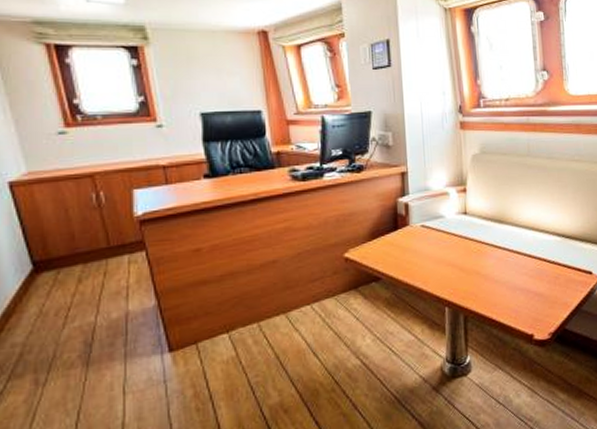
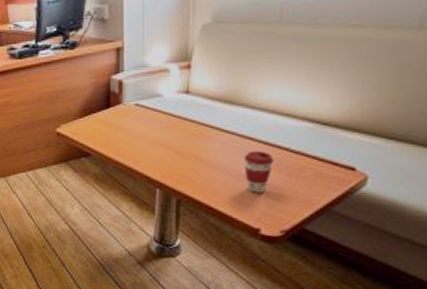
coffee cup: none [515,263,537,302] -> present [244,151,273,193]

